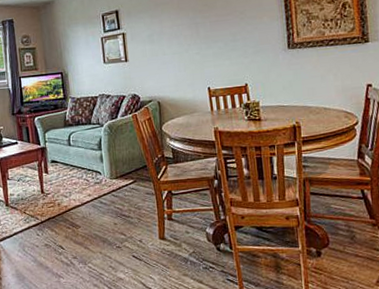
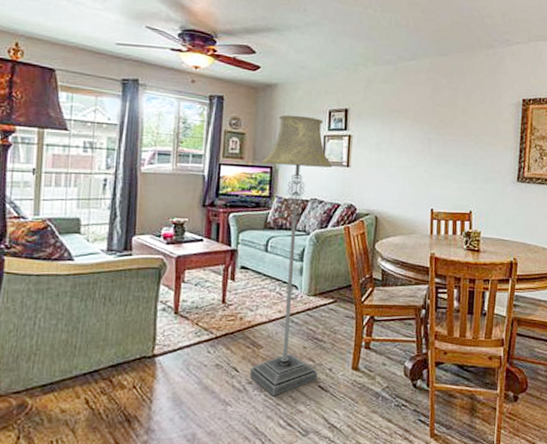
floor lamp: none [53,23,131,268] -> present [250,114,333,396]

